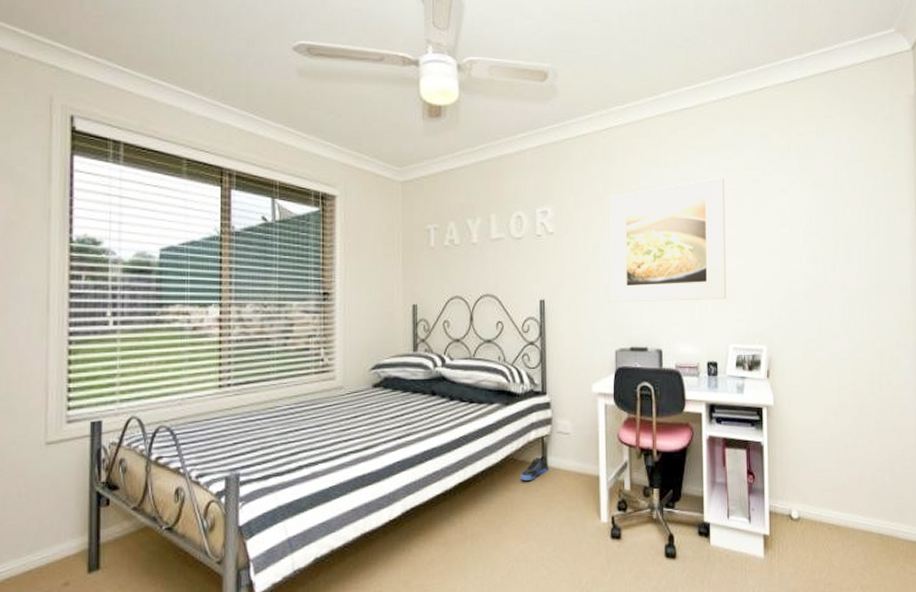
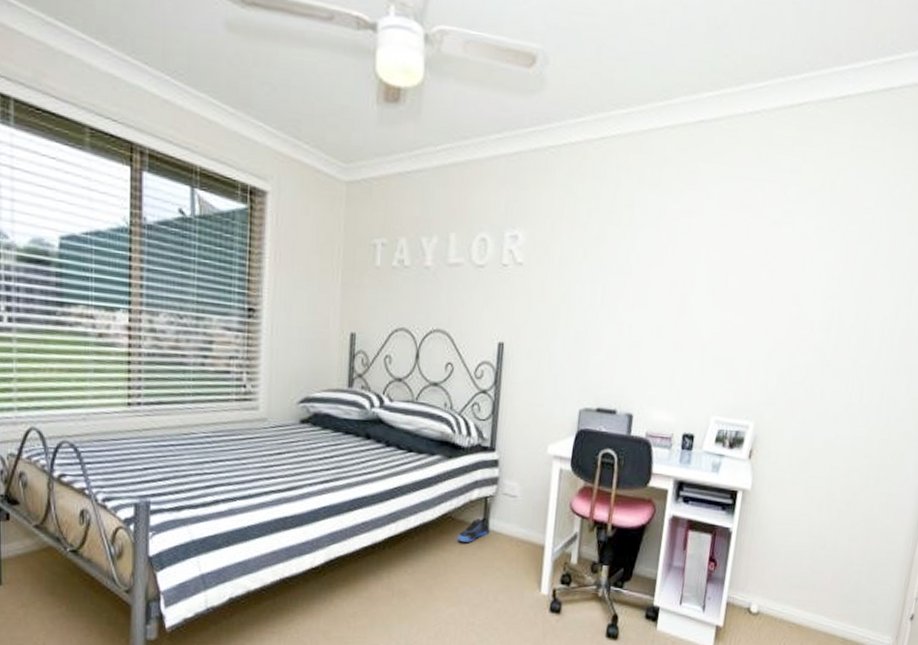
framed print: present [611,178,727,303] -> none [582,215,737,364]

